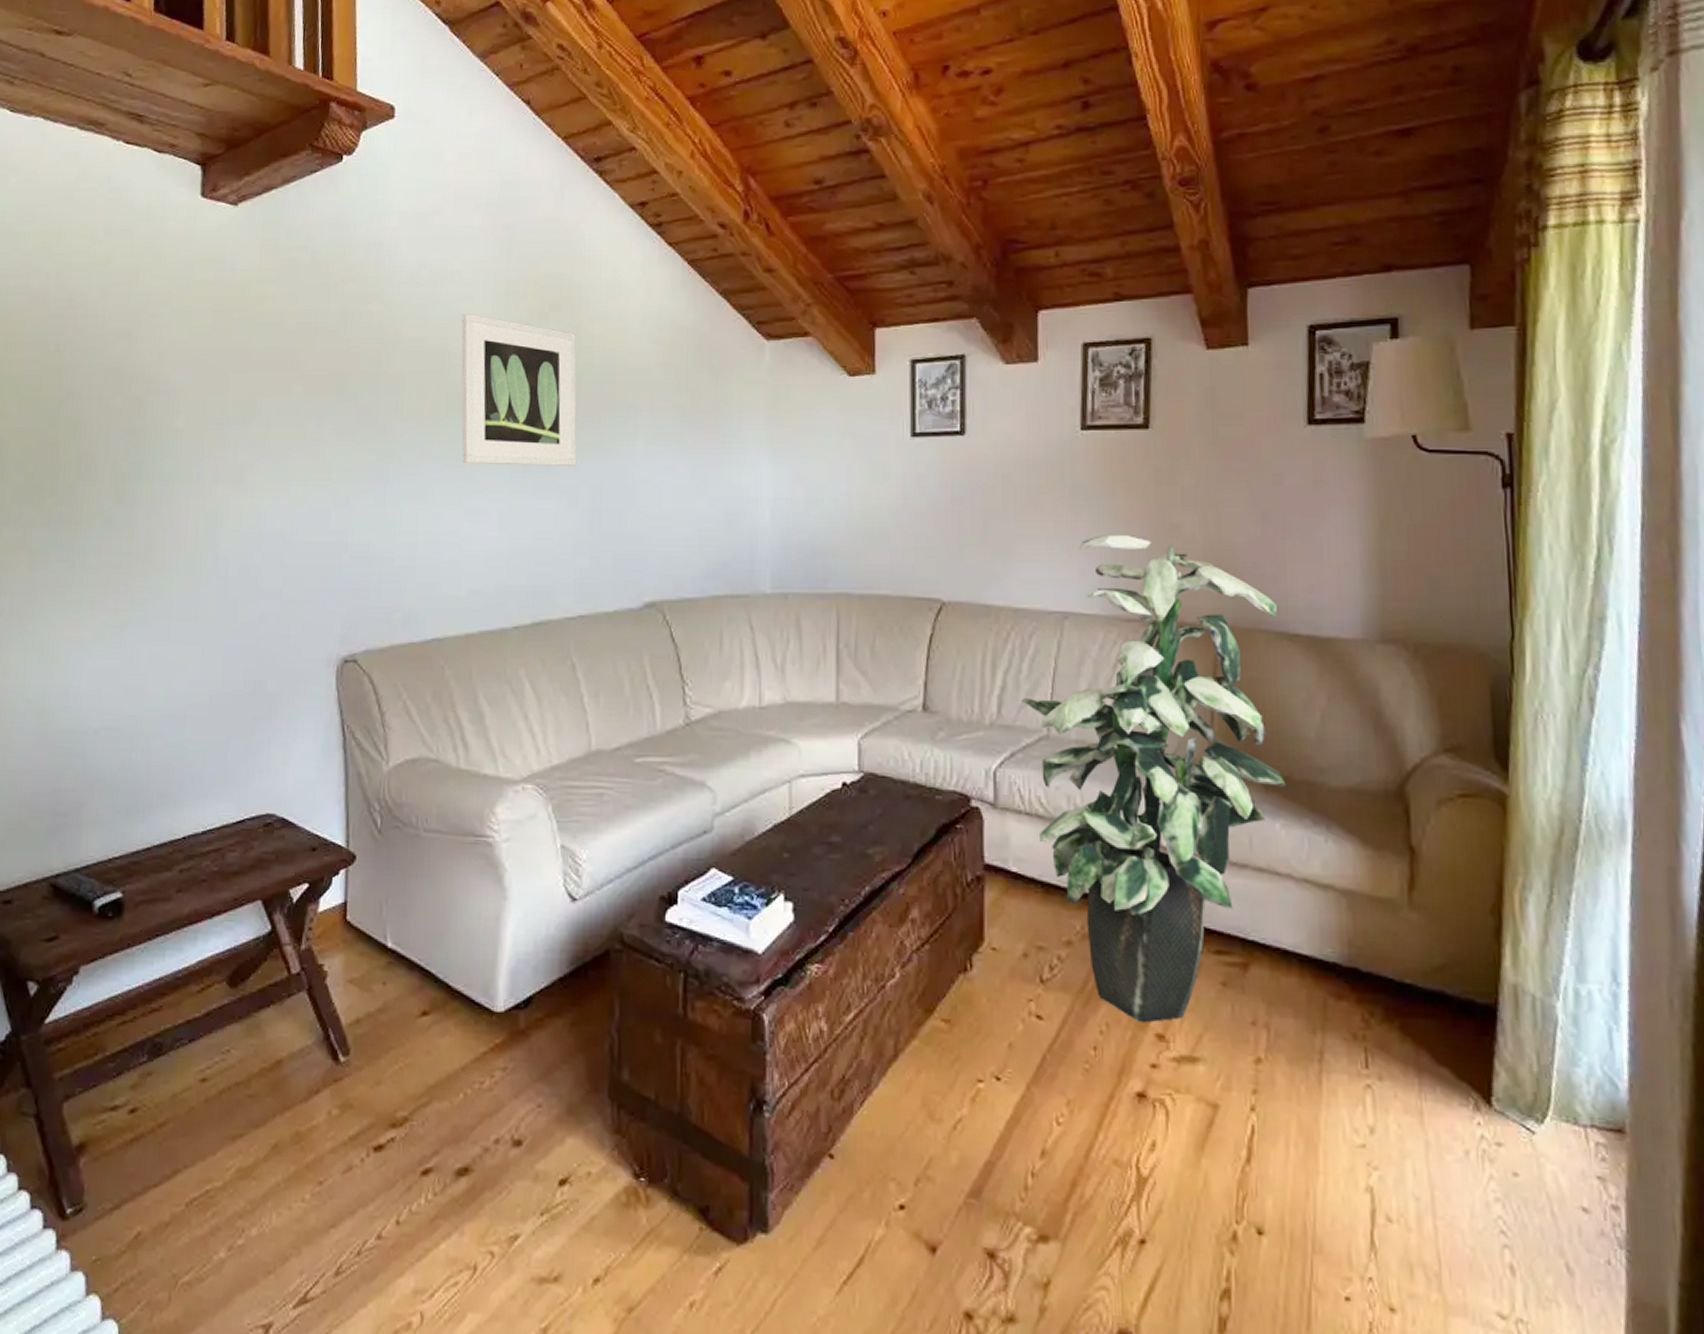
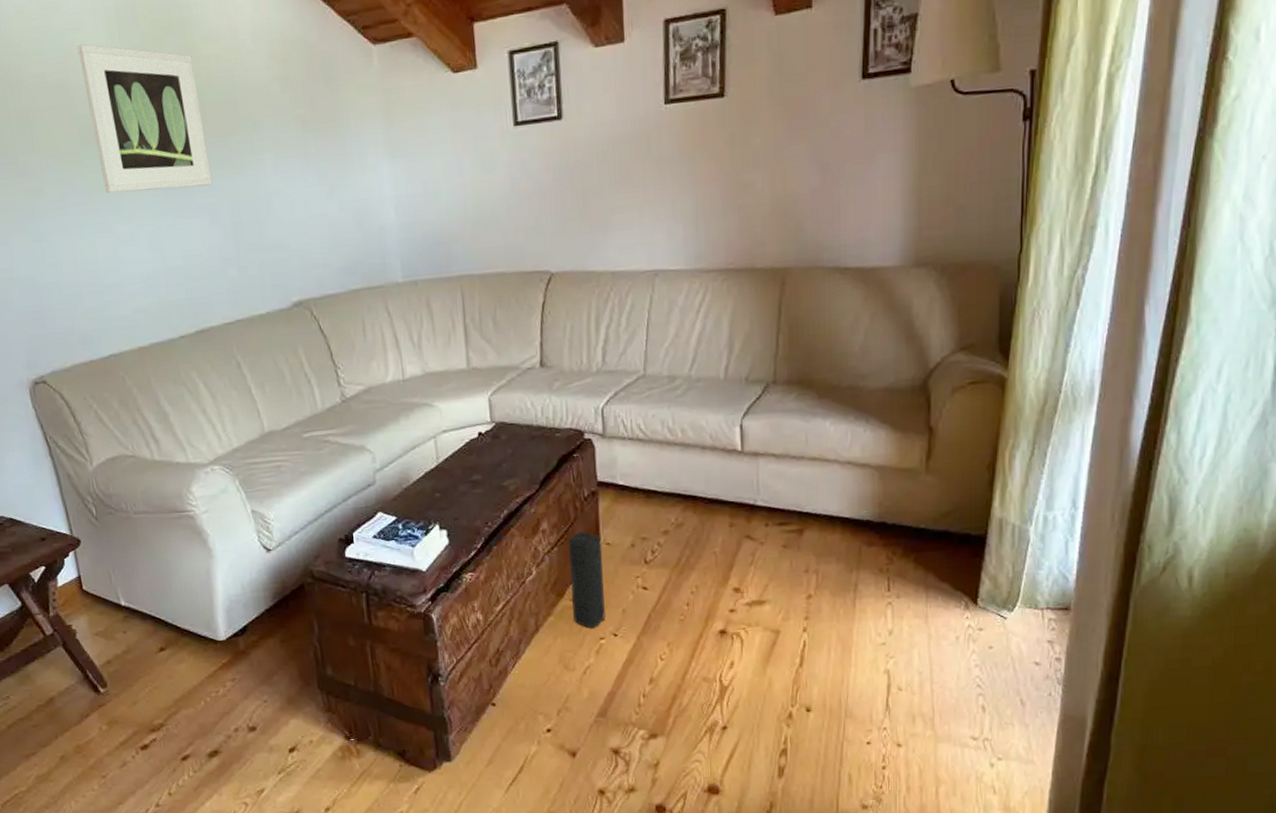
speaker: none [942,927,987,1064] -> present [568,531,605,628]
indoor plant: present [1021,535,1286,1023] -> none [621,197,835,582]

